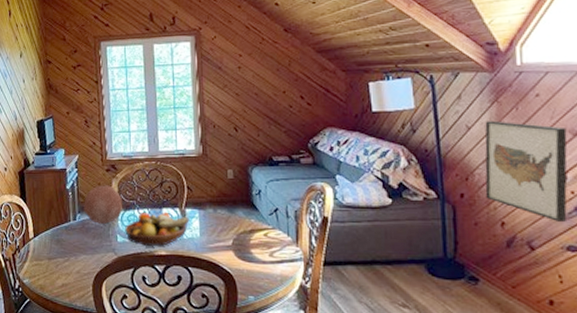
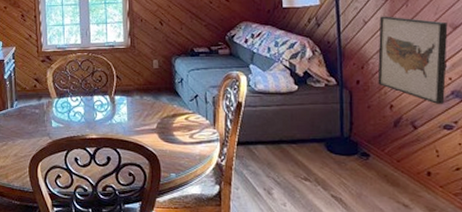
decorative ball: present [84,185,123,224] -> none [20,75,57,110]
fruit bowl: present [125,212,190,246] -> none [59,99,118,130]

